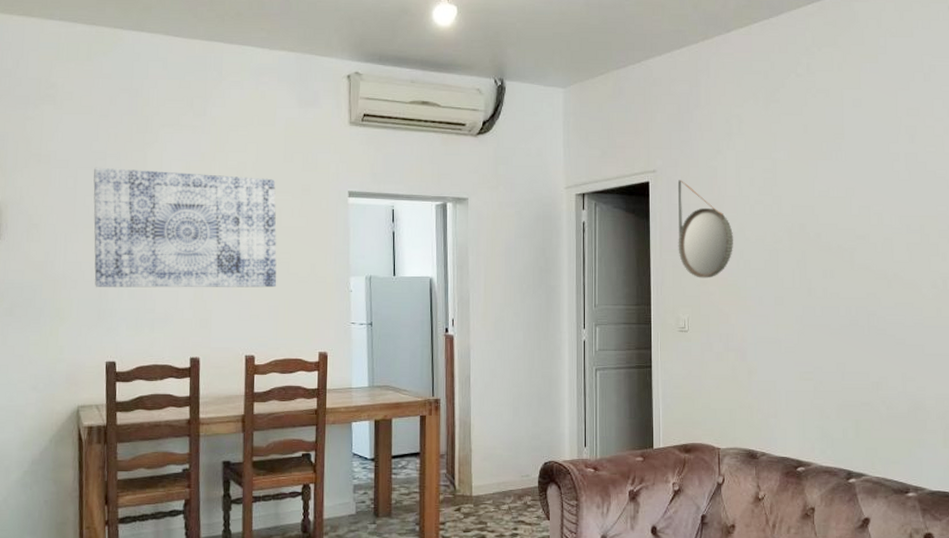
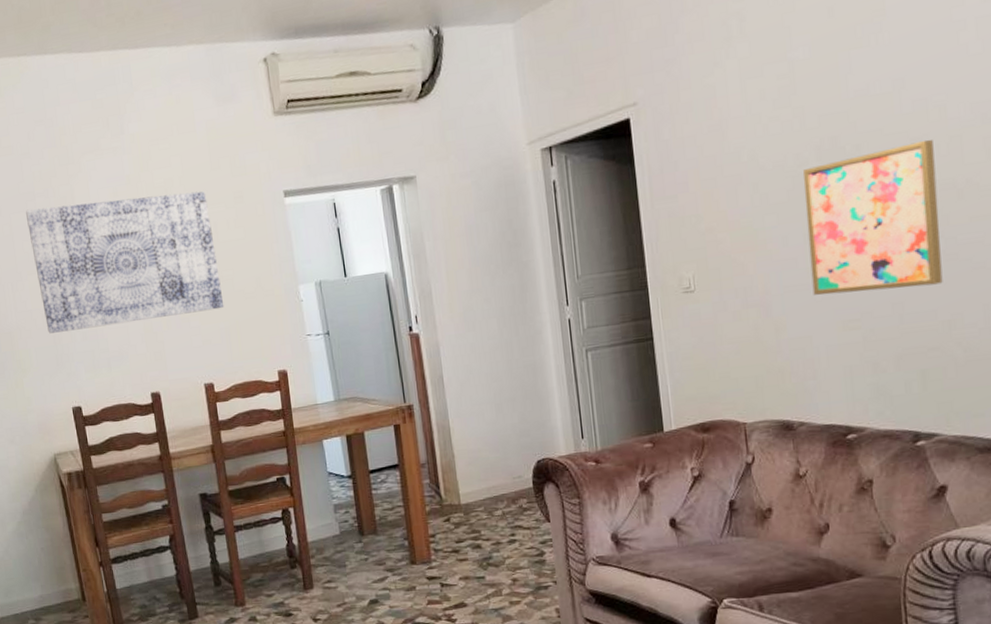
home mirror: present [677,180,733,278] -> none [666,108,745,226]
wall art: none [777,238,874,352] -> present [802,139,943,295]

